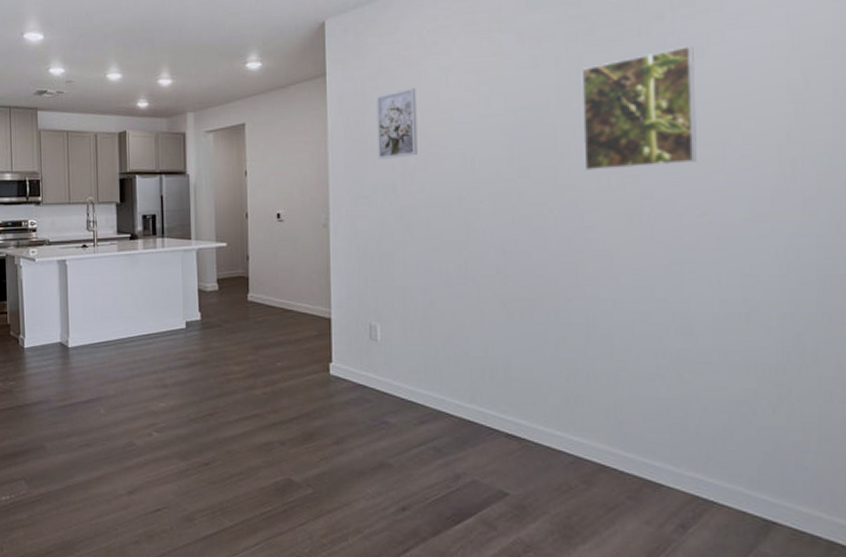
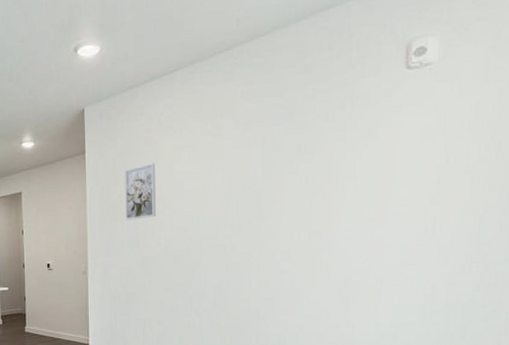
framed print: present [581,46,696,171] -> none [281,129,367,228]

